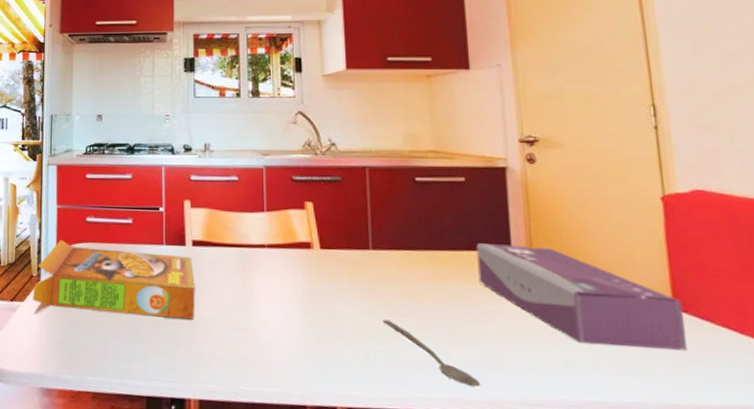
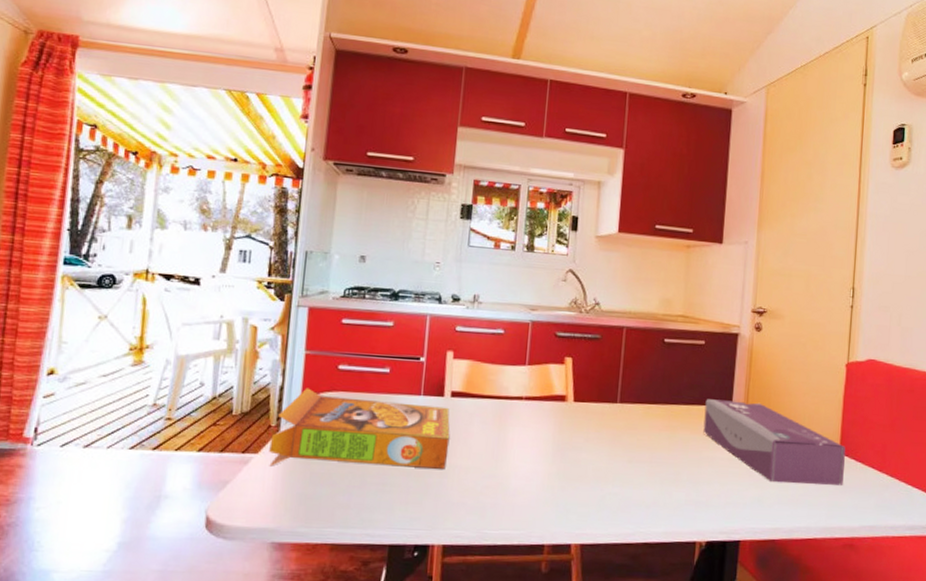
spoon: present [382,319,481,388] -> none [620,465,693,521]

